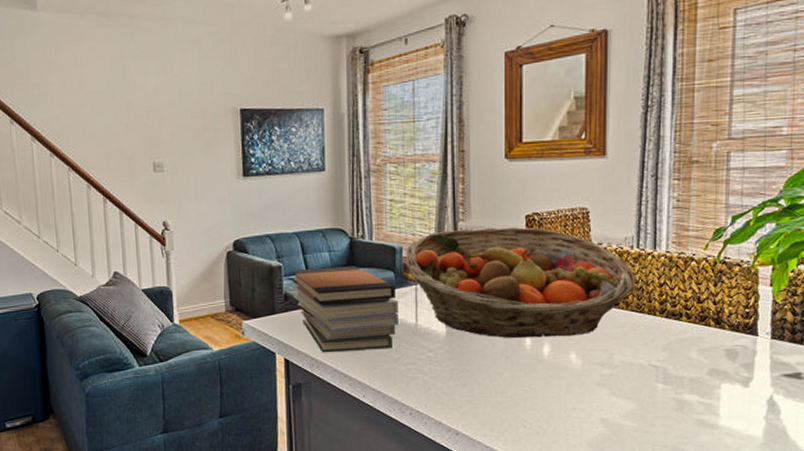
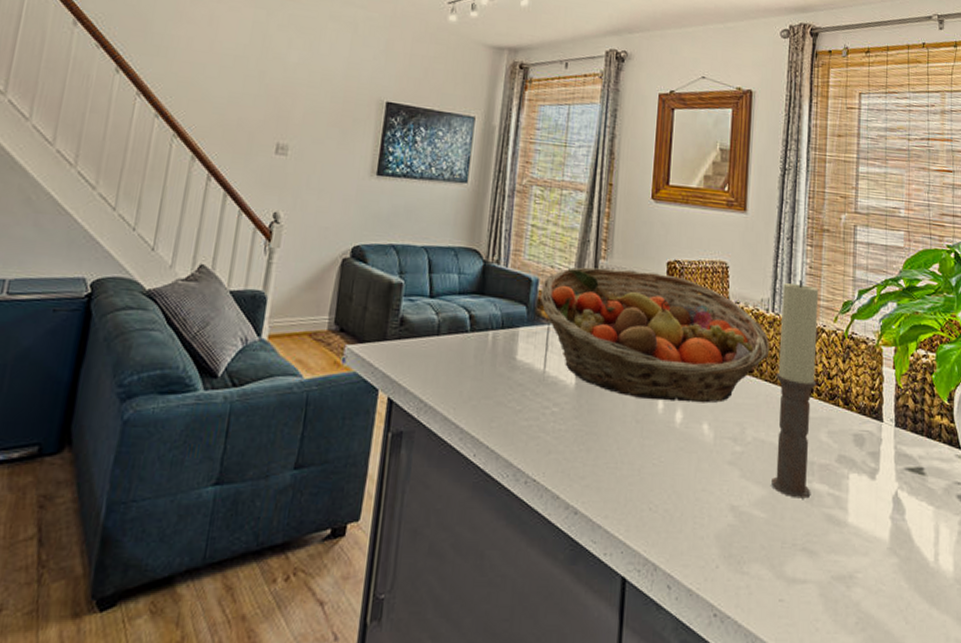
book stack: present [291,266,399,353] -> none [410,290,527,398]
candle: none [641,214,688,409] -> present [771,280,819,499]

